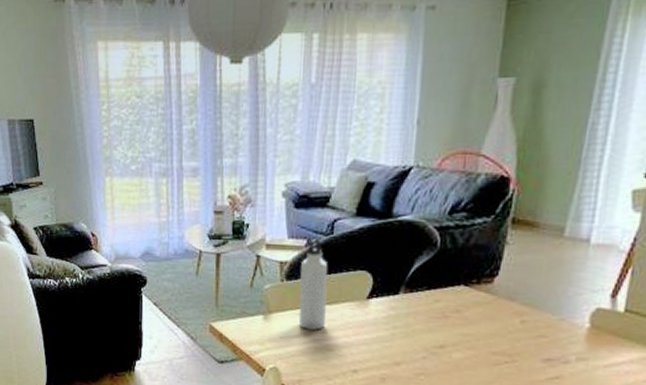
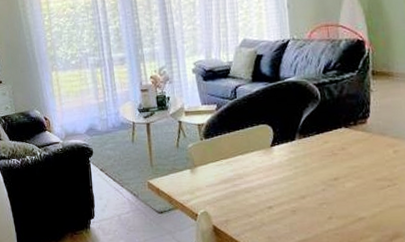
water bottle: present [298,239,328,330] -> none [215,103,241,177]

